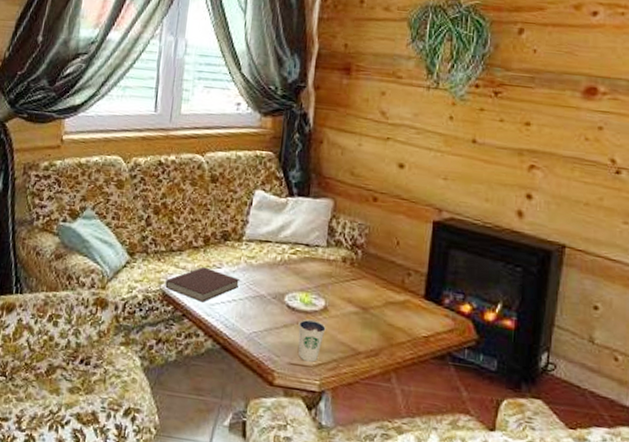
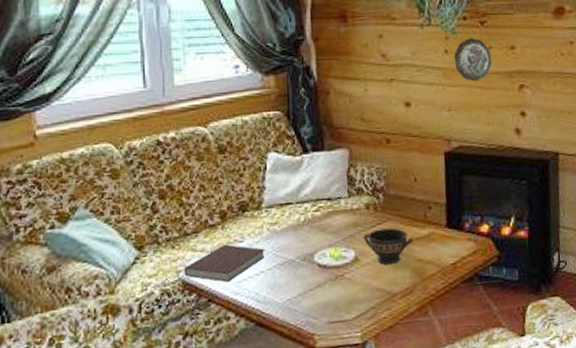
dixie cup: present [298,318,326,362] -> none [332,272,360,316]
bowl: none [335,284,387,323] -> present [362,227,413,265]
decorative plate: none [458,107,501,154] -> present [454,38,492,82]

